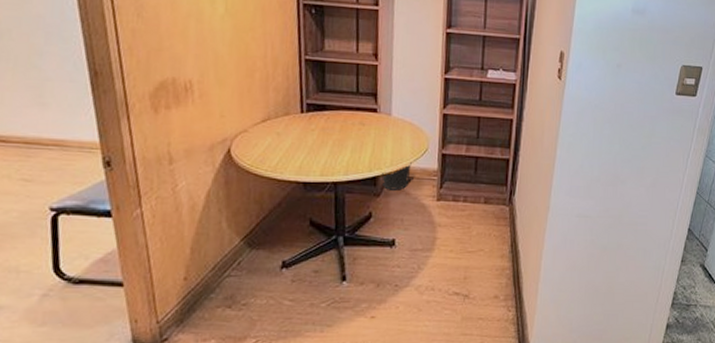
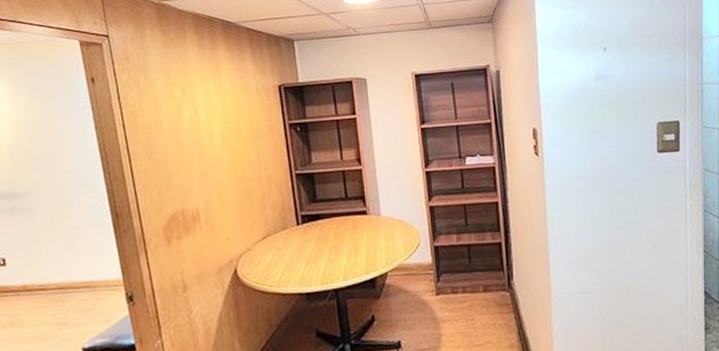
wastebasket: present [382,162,412,190] -> none [379,259,407,290]

